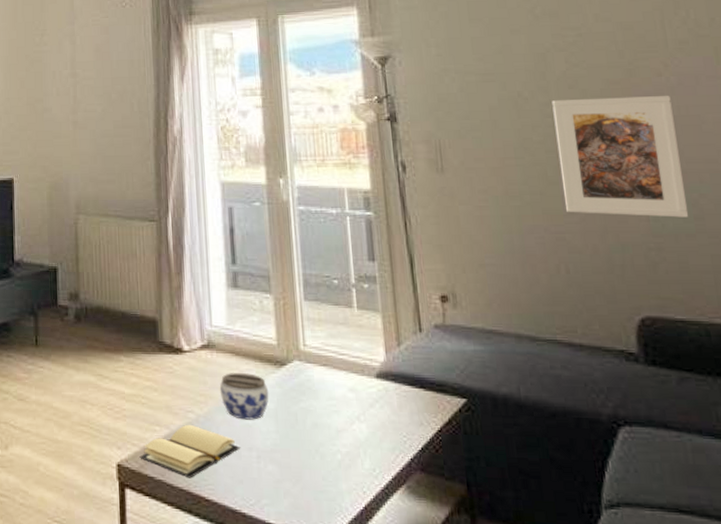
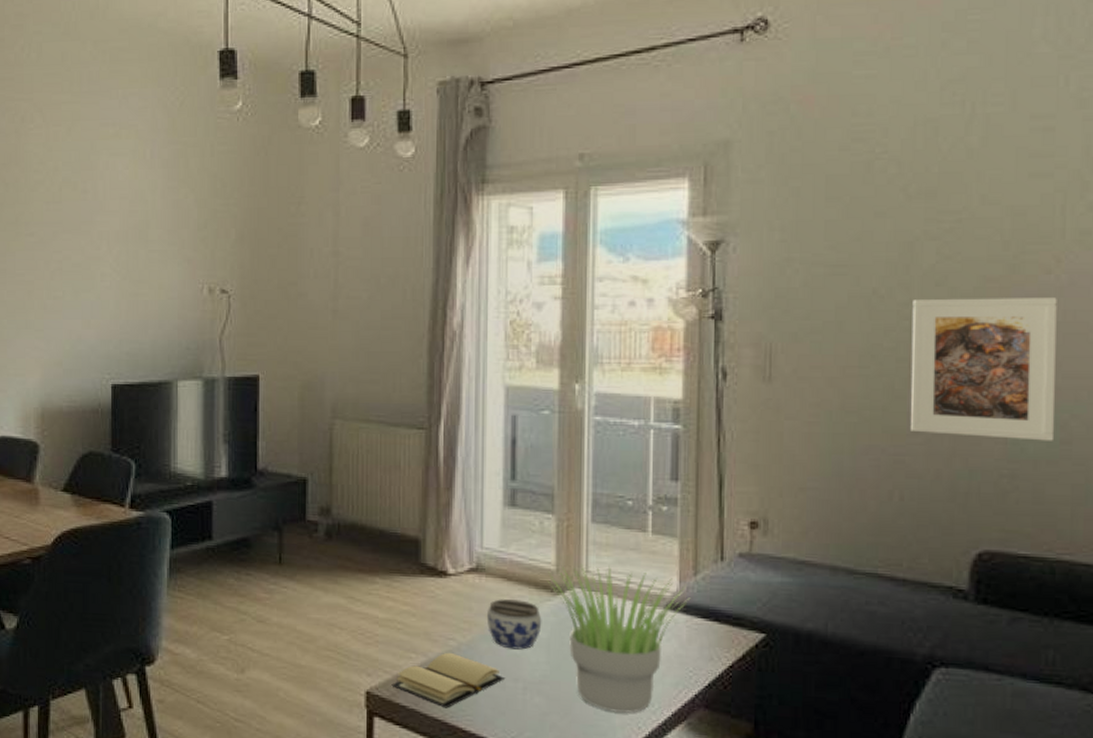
potted plant: none [270,339,397,478] -> present [547,565,691,713]

